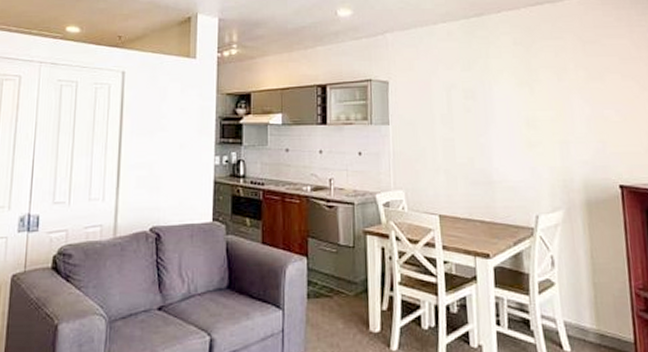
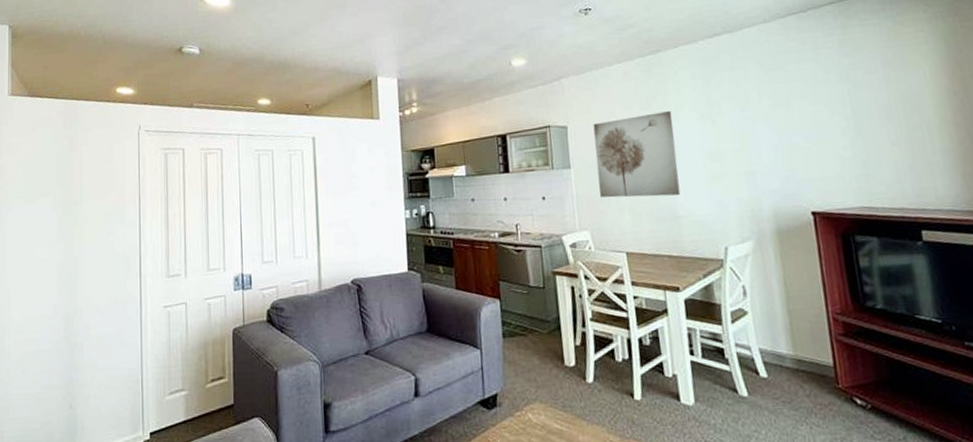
wall art: none [414,75,496,161] -> present [593,111,681,198]

